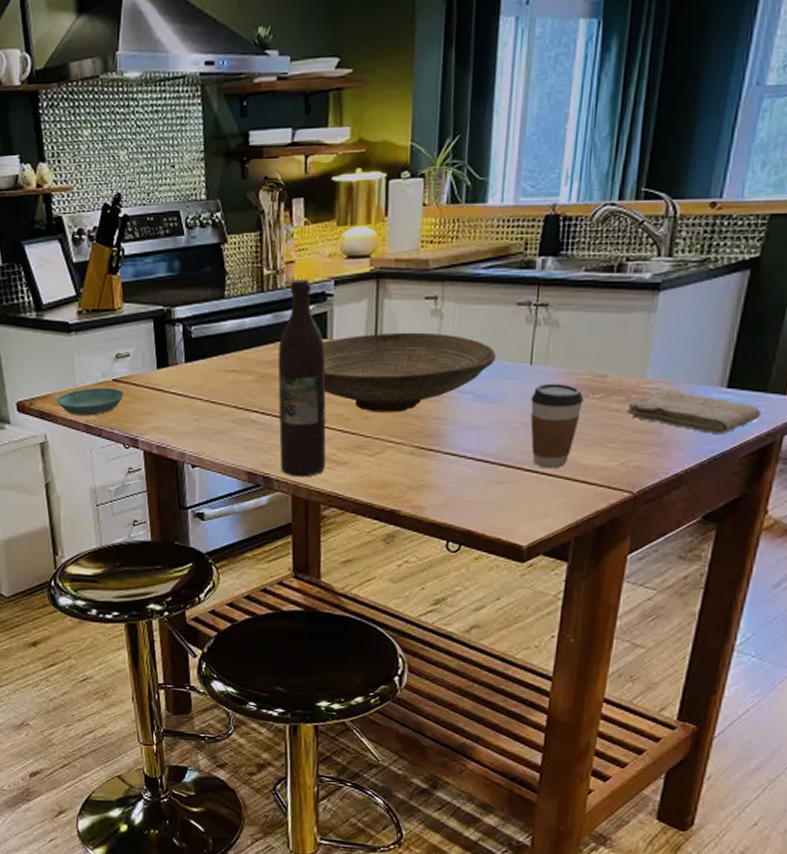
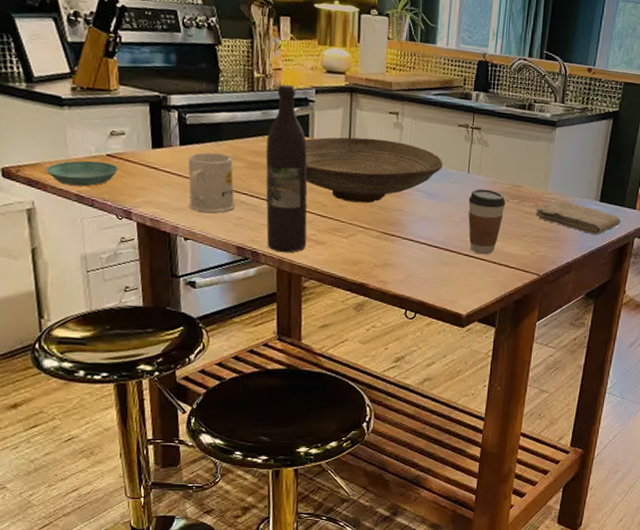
mug: none [194,366,245,436] -> present [188,152,235,213]

